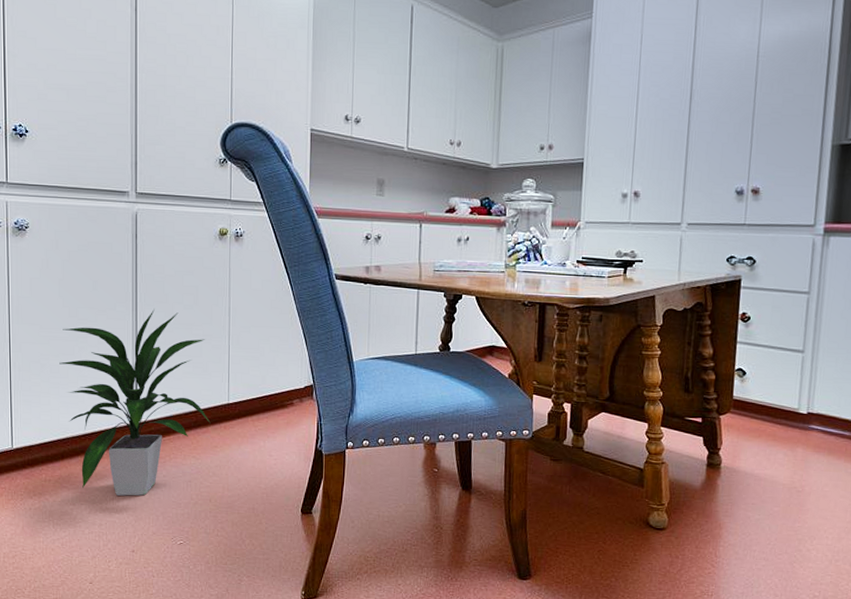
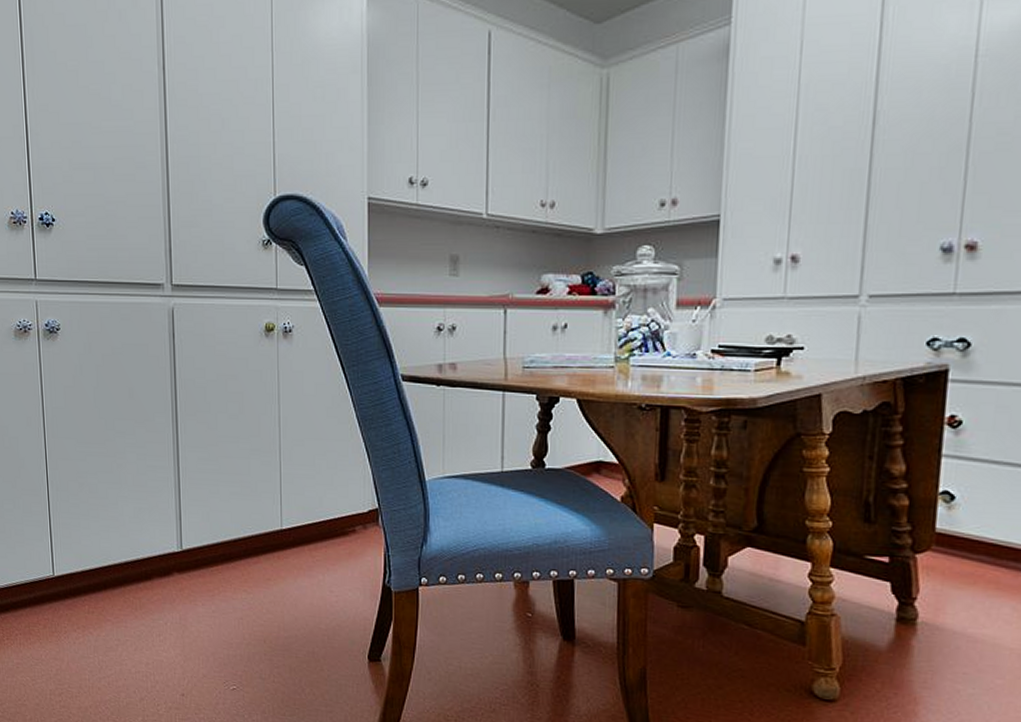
indoor plant: present [59,309,211,496] -> none [98,419,262,633]

